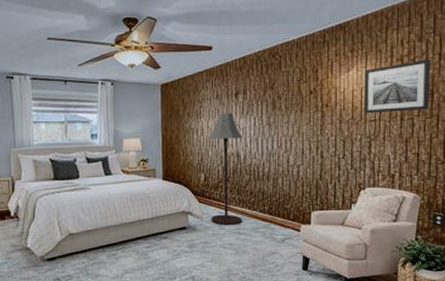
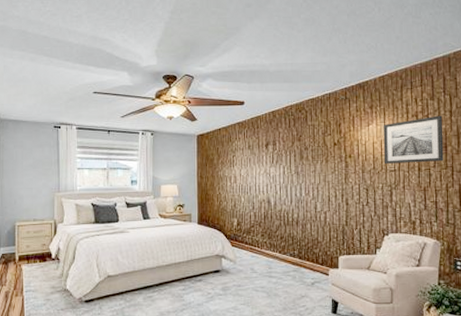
floor lamp: present [209,113,242,226] -> none [241,162,273,270]

